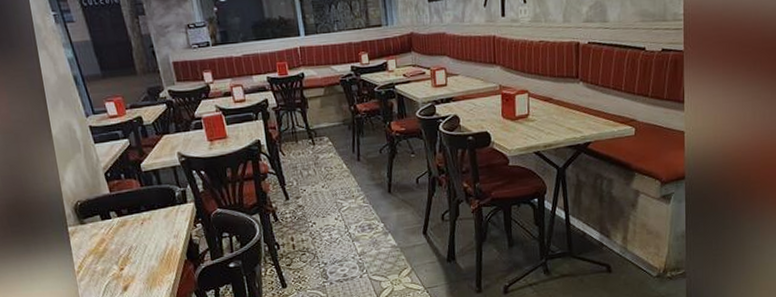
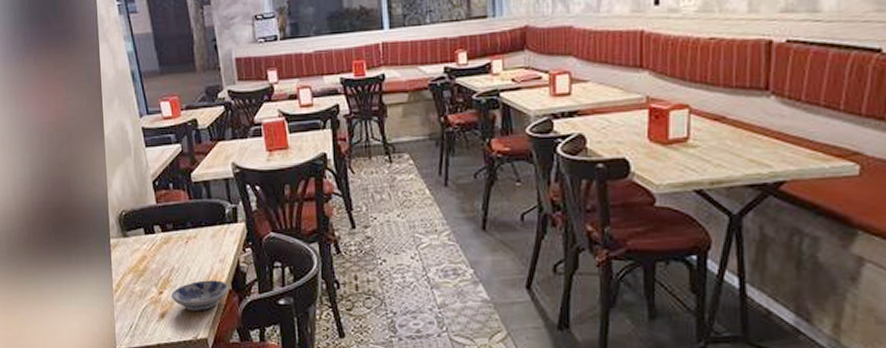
bowl: none [132,253,185,282] -> present [171,280,229,311]

